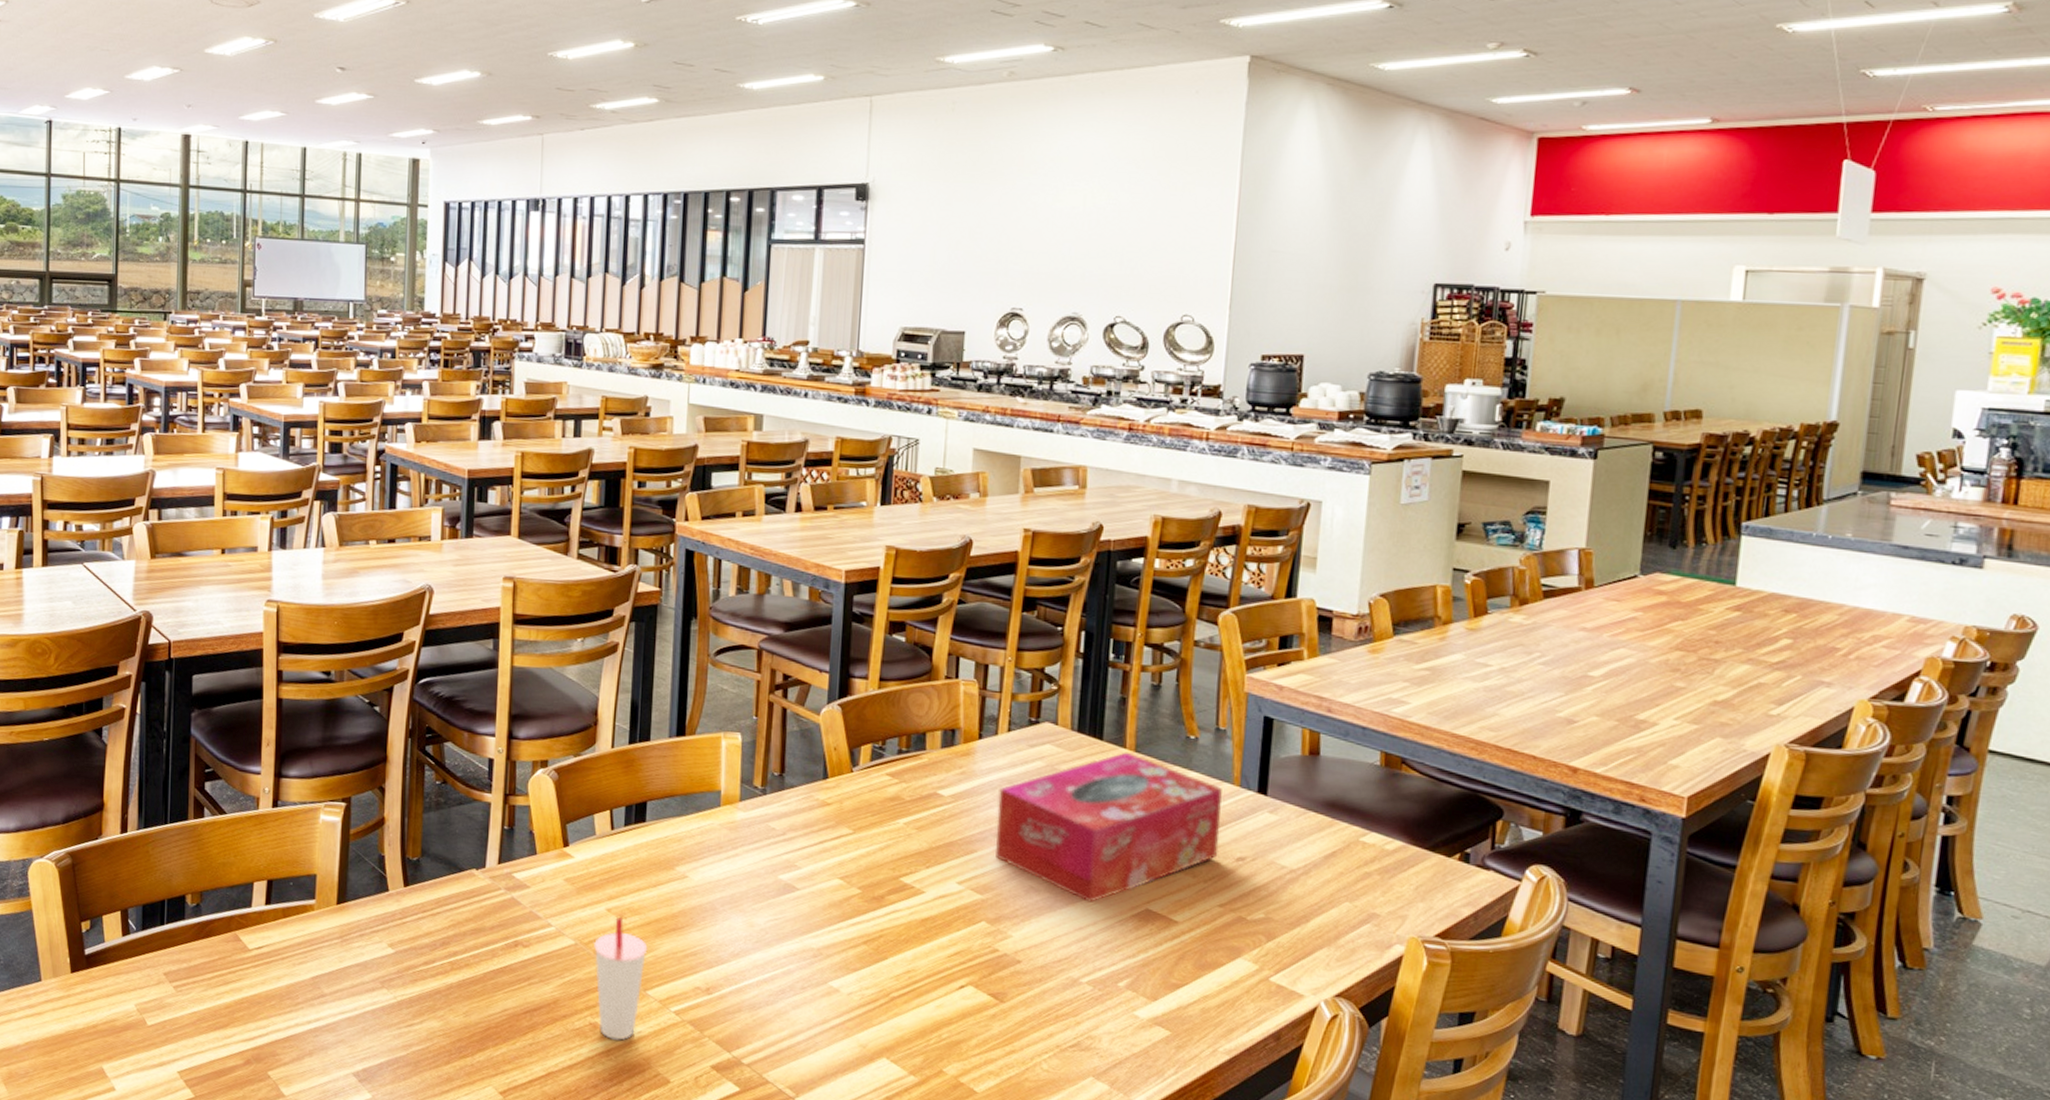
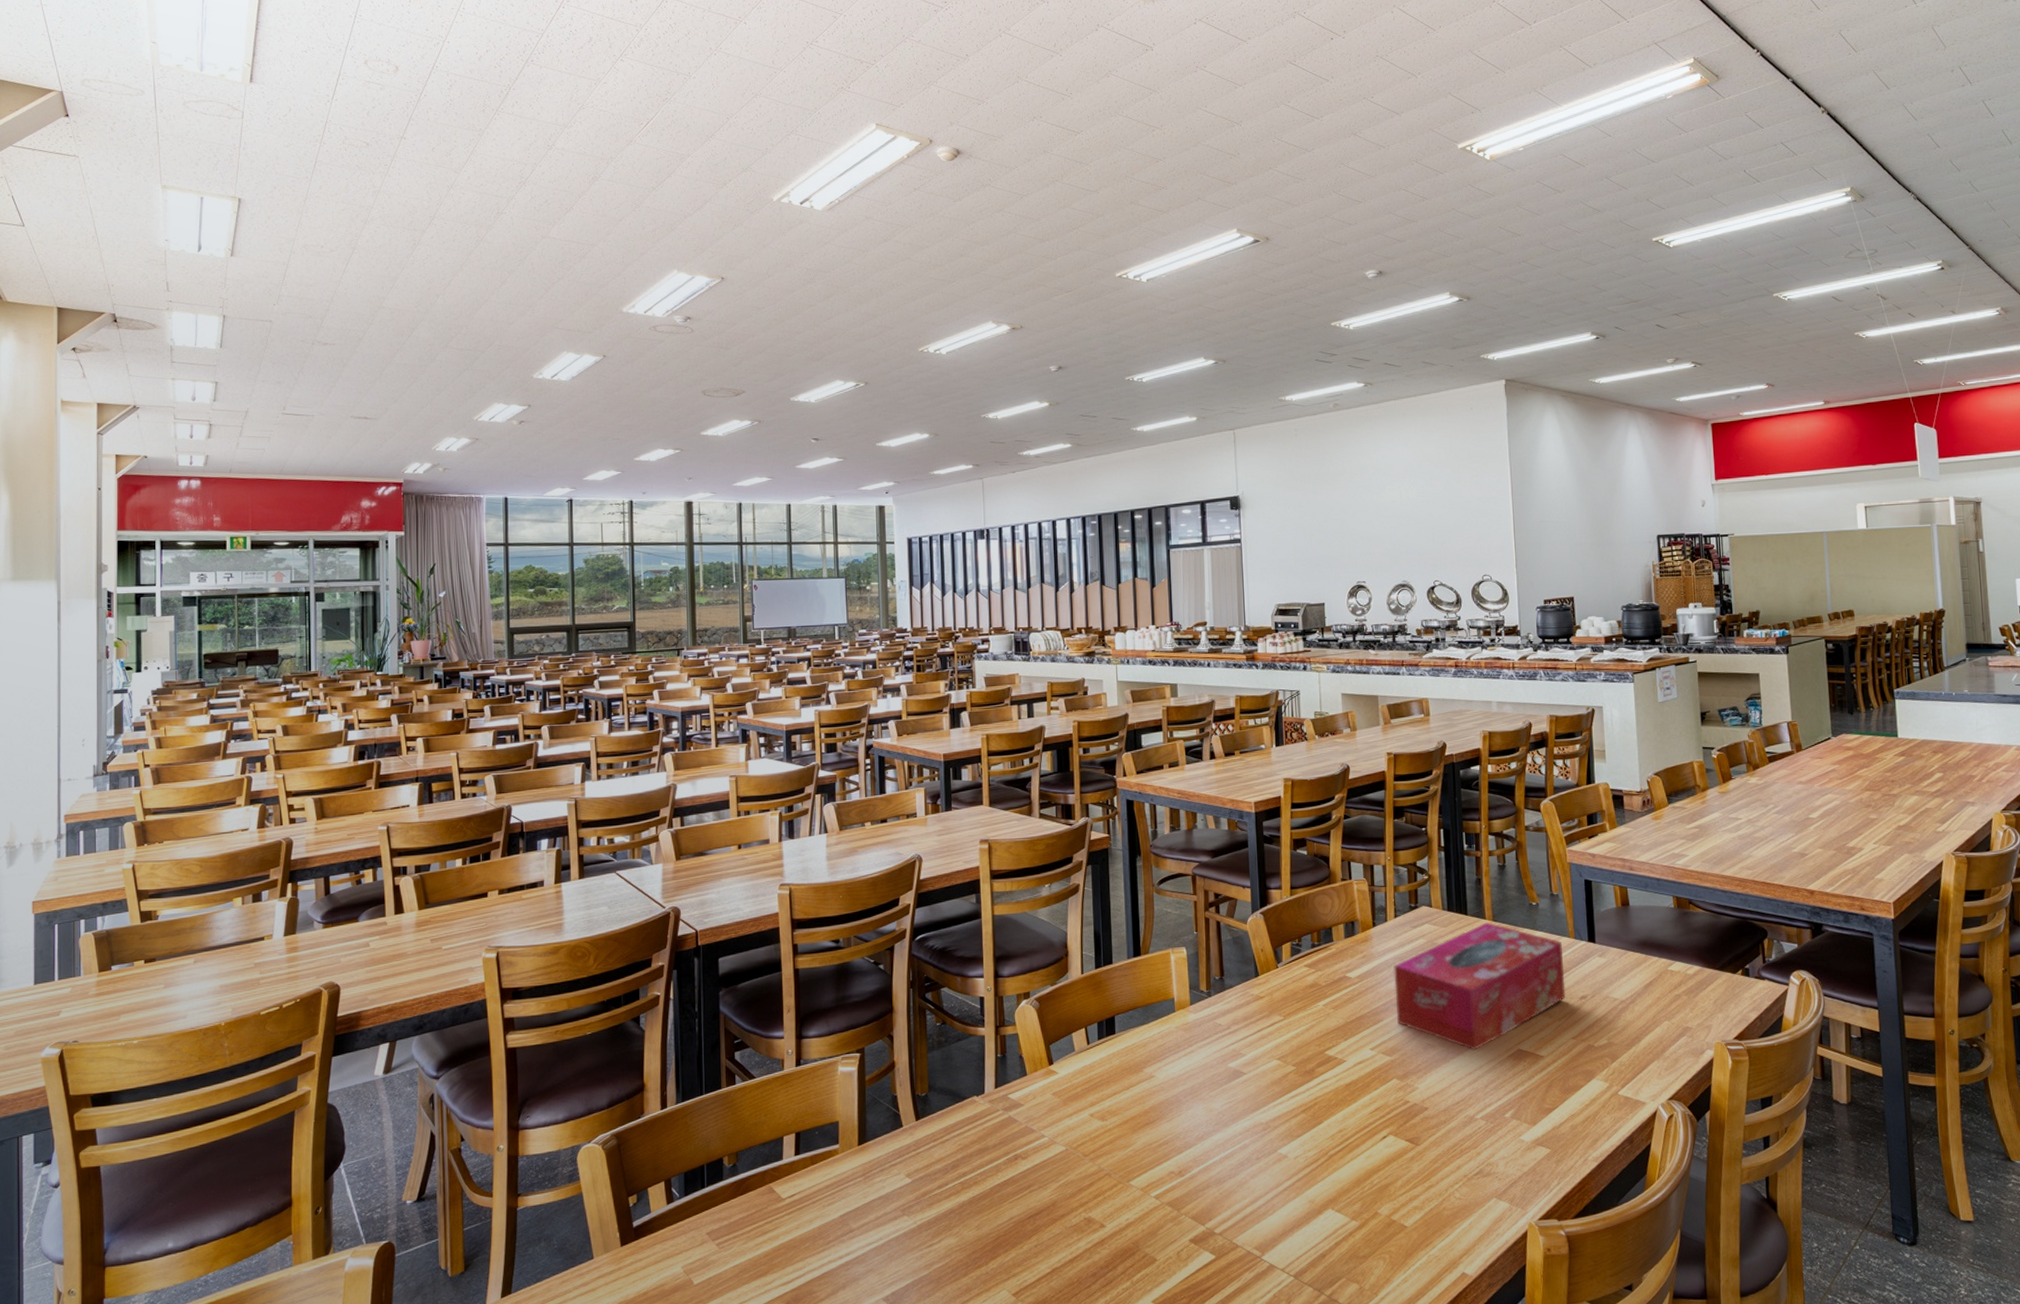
cup: present [593,916,648,1040] -> none [1081,1119,1127,1230]

